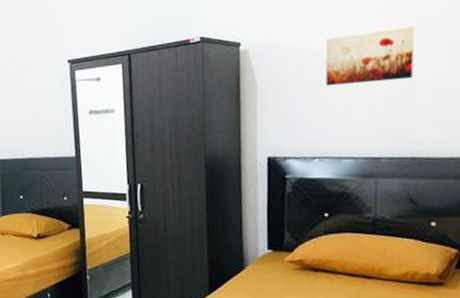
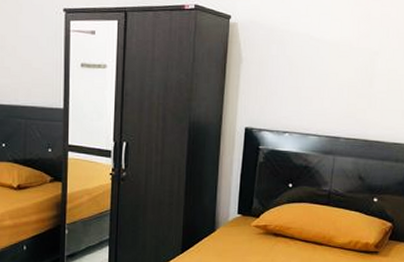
wall art: present [325,25,415,86] -> none [301,21,378,70]

